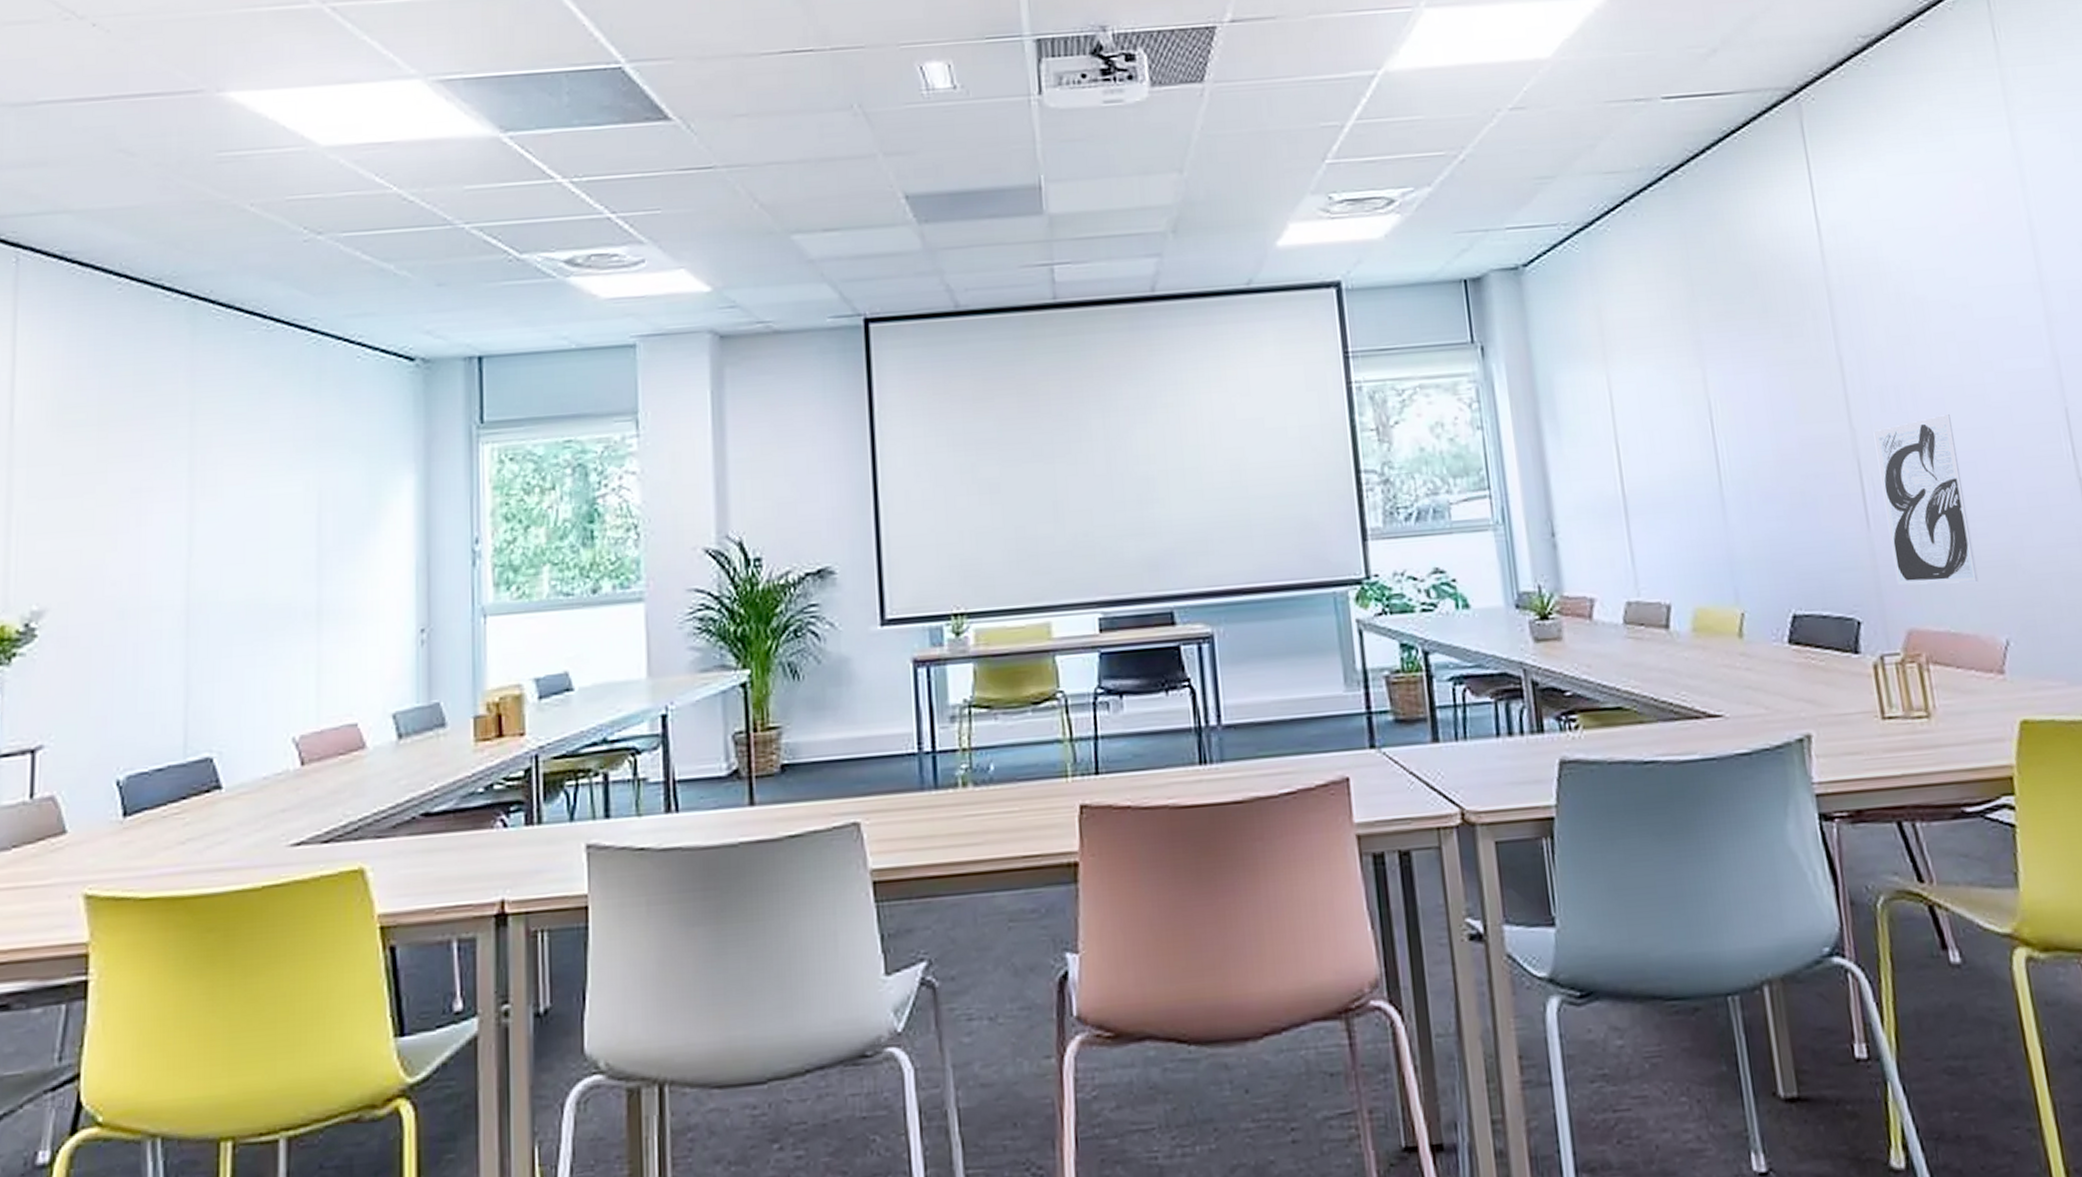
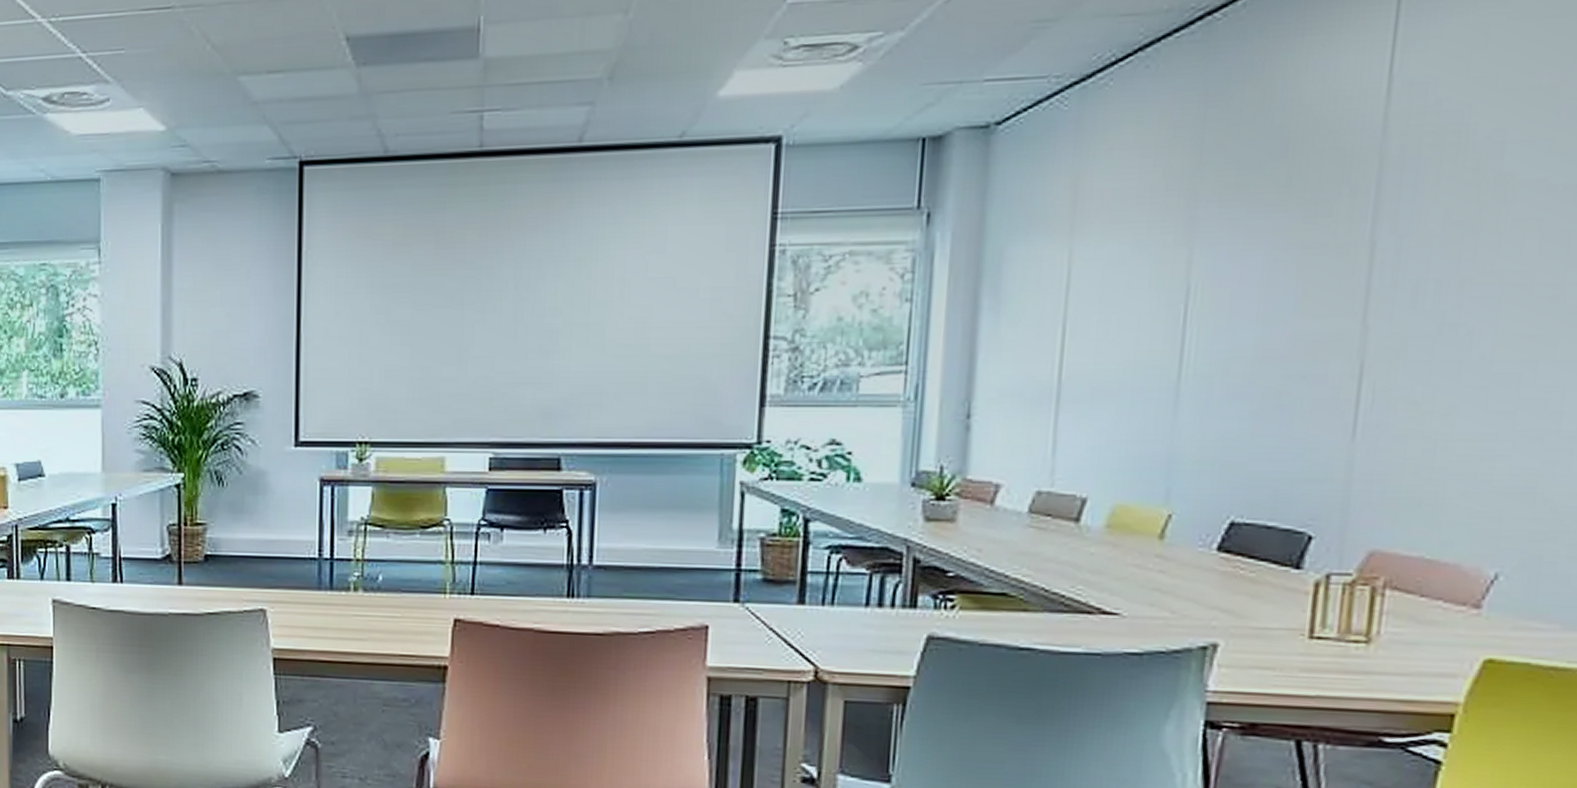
wall art: present [1873,414,1978,585] -> none [1371,317,1503,509]

